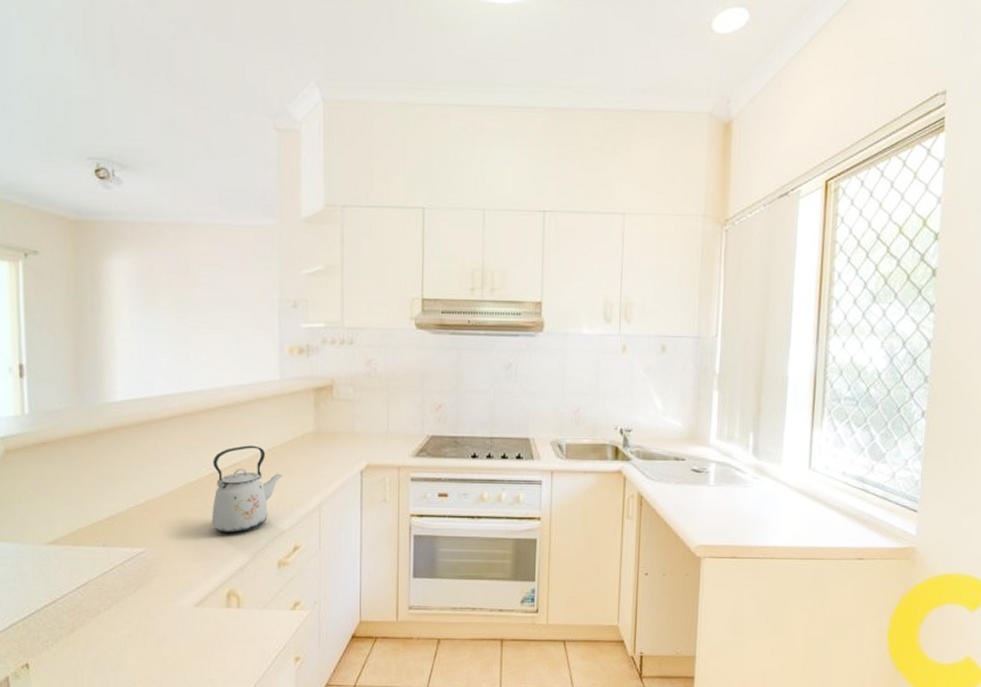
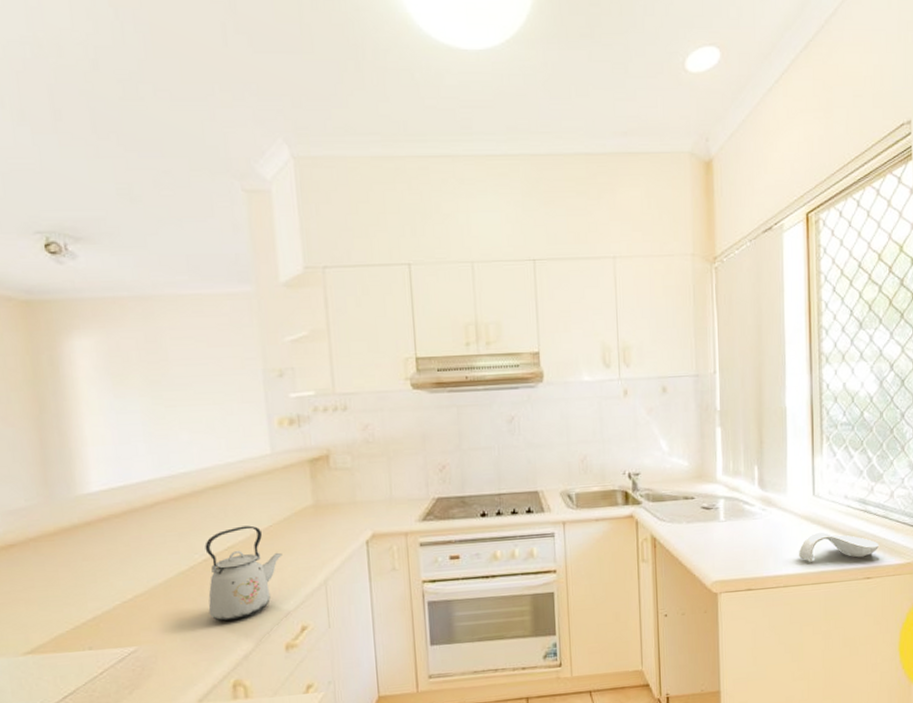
spoon rest: none [789,507,876,537] -> present [799,532,880,563]

